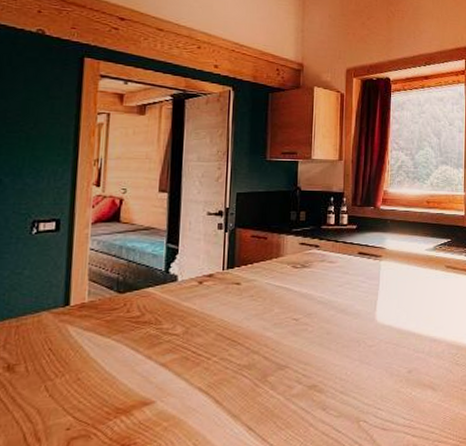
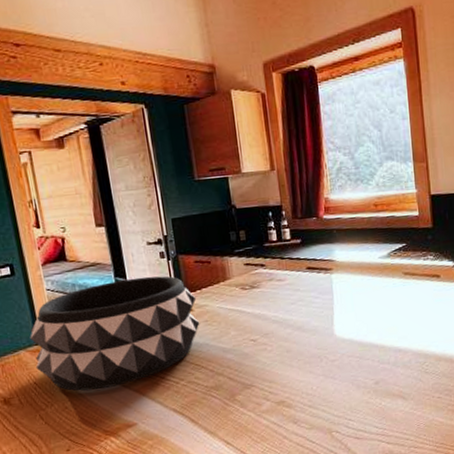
decorative bowl: none [55,246,246,362] -> present [30,276,200,391]

